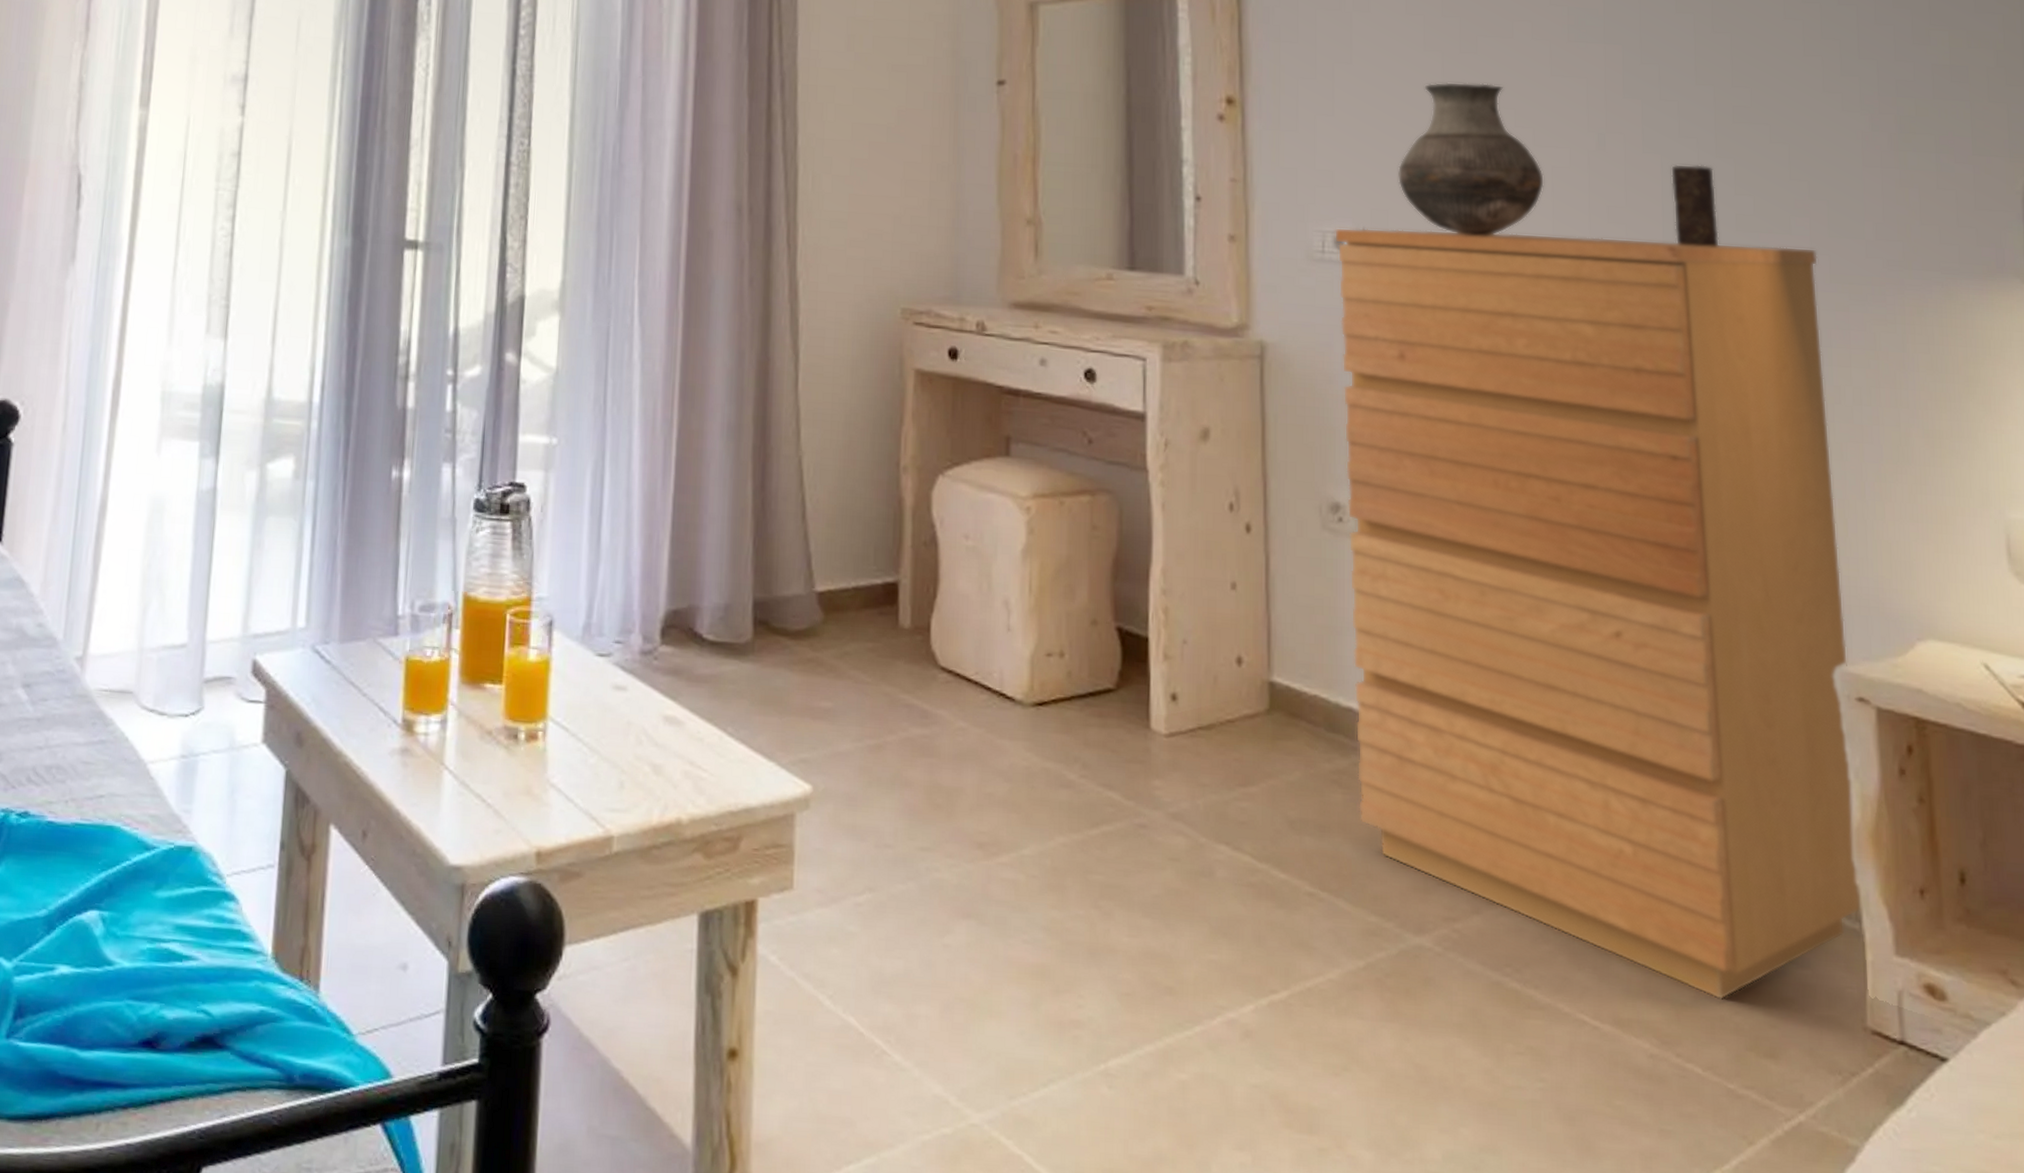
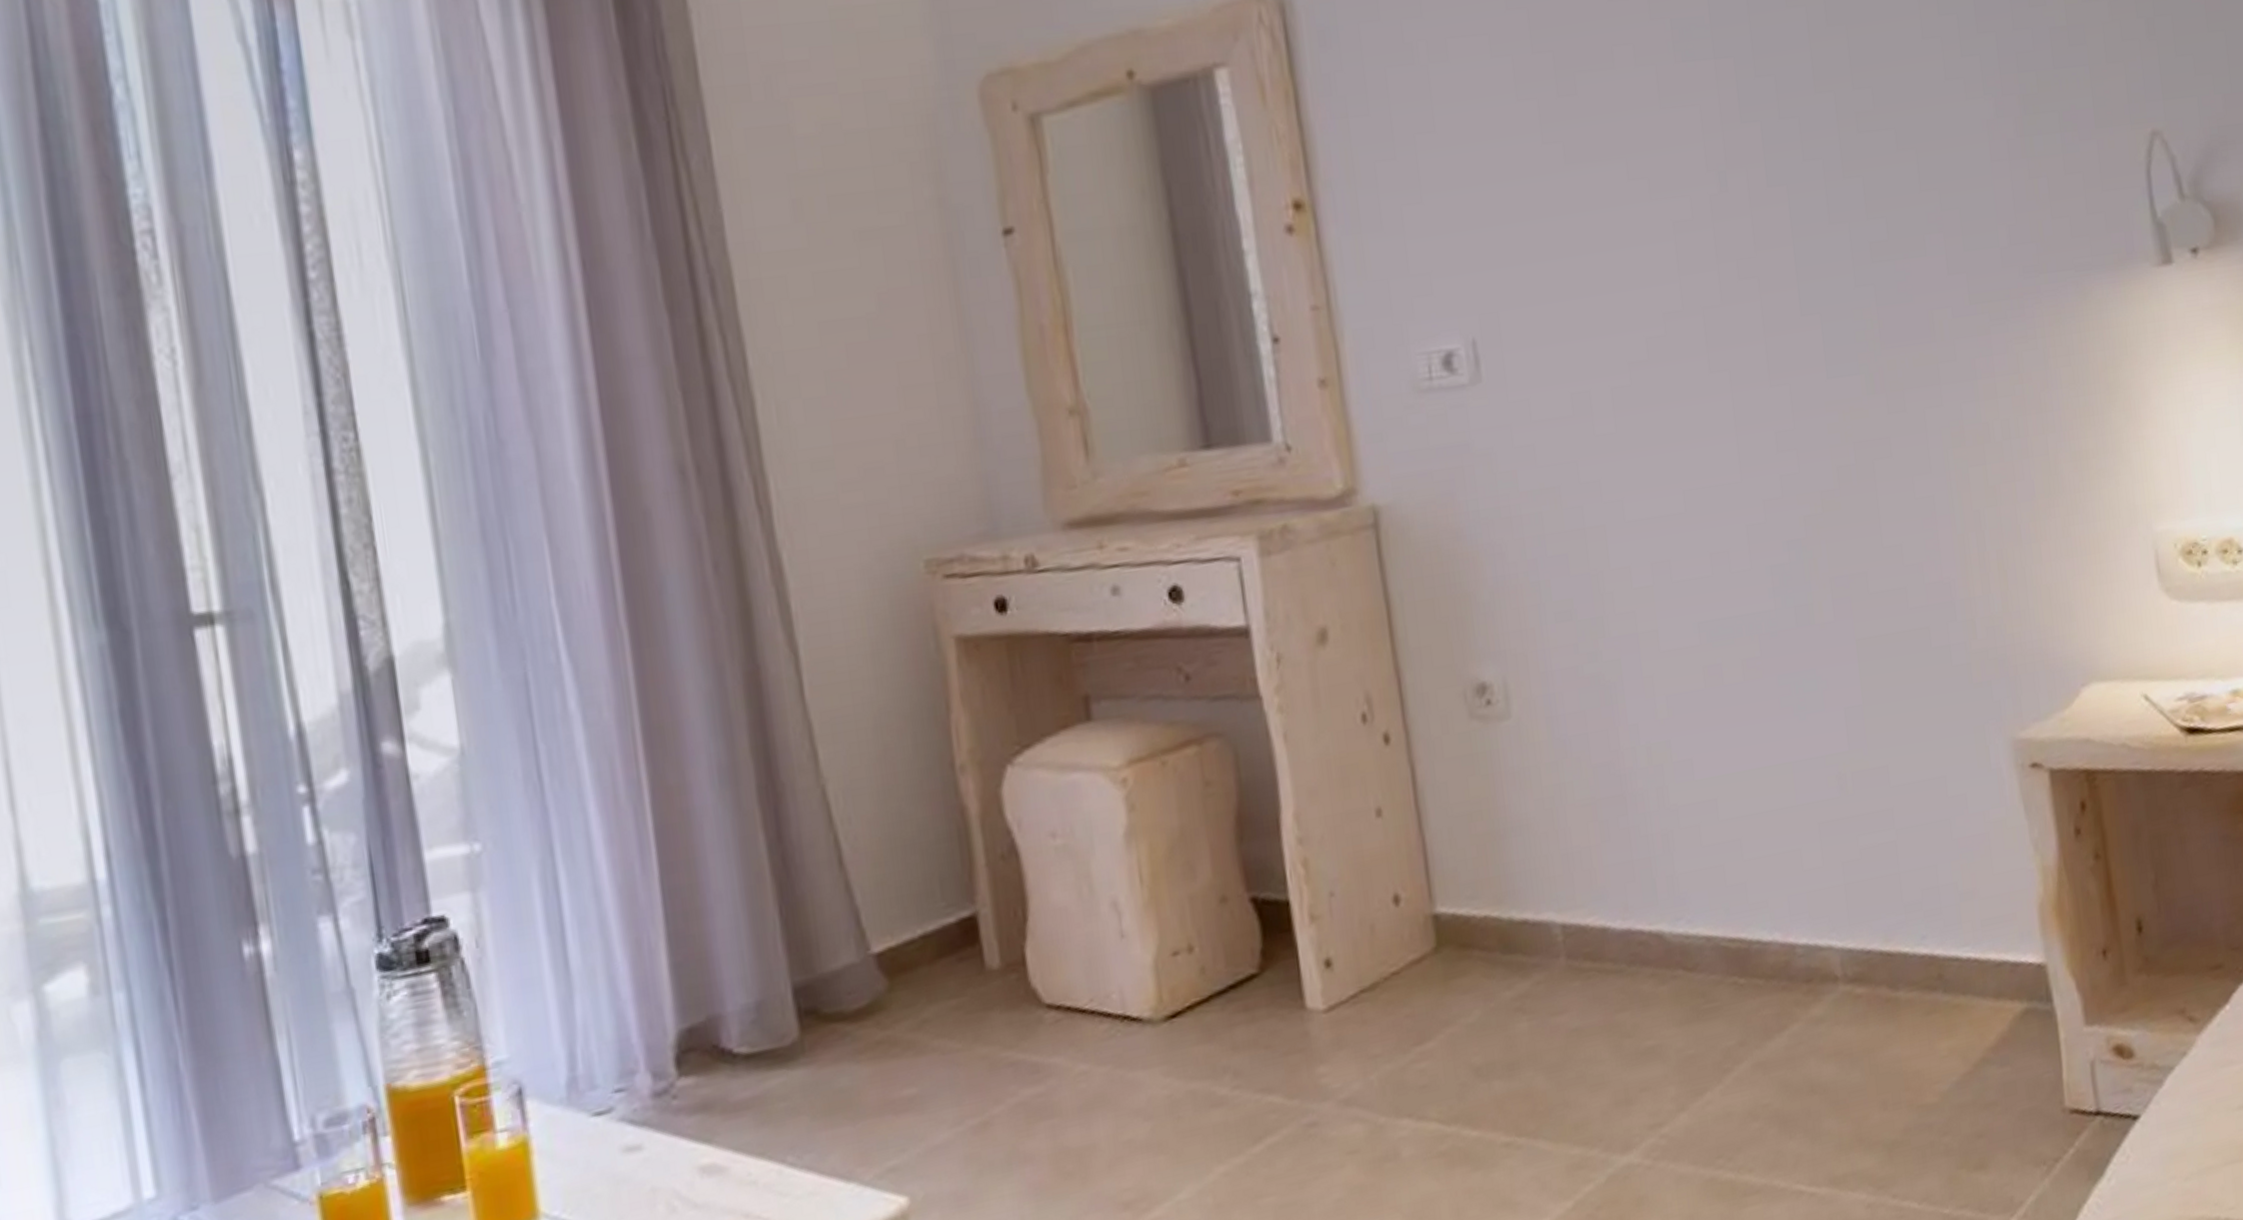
dresser: present [1334,227,1861,1001] -> none [1440,267,2051,1126]
vase: present [1397,81,1545,237] -> none [1503,130,1668,326]
candle: present [1670,164,1720,247] -> none [1798,189,1857,291]

